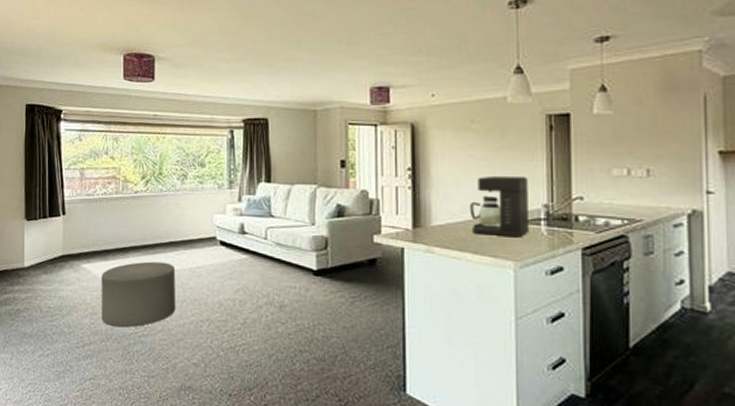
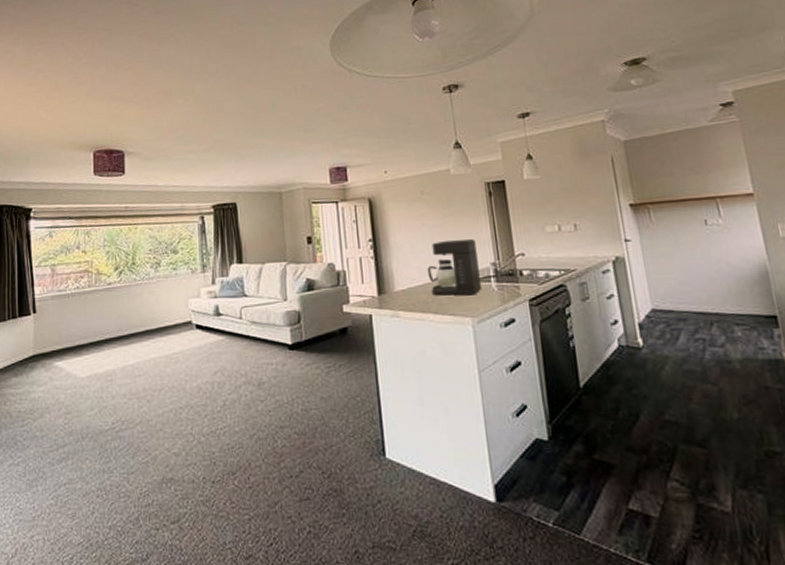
pouf: present [101,261,176,328] -> none [75,351,154,425]

